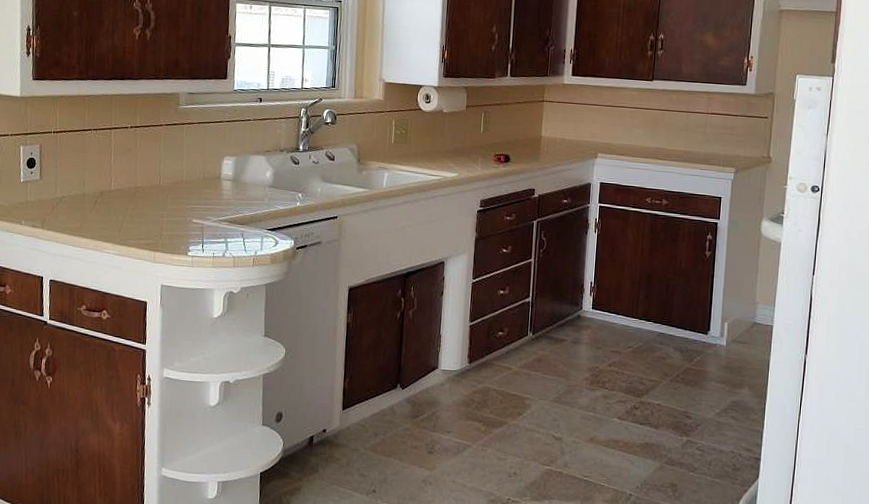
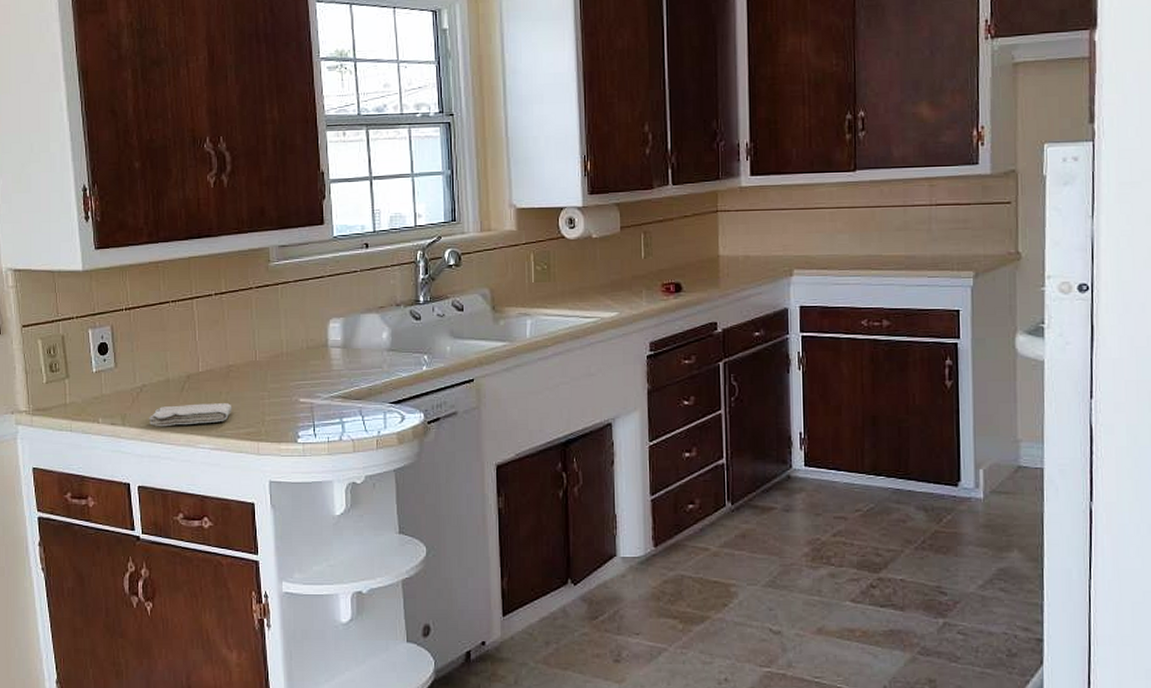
washcloth: none [64,215,136,233] -> present [149,403,232,427]

